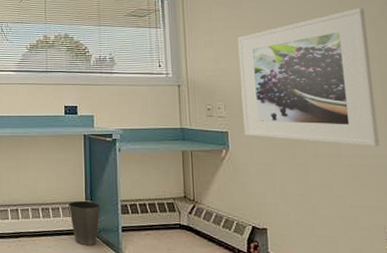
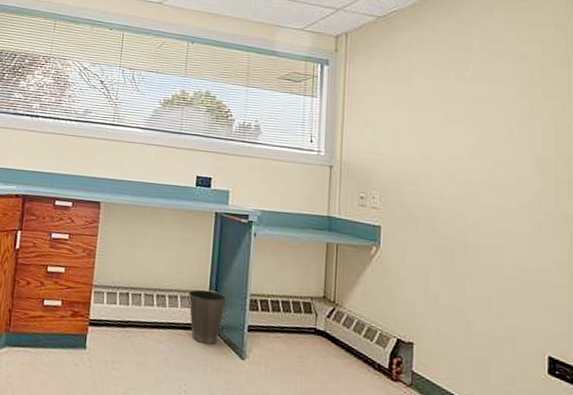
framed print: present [238,8,380,147] -> none [399,100,547,261]

